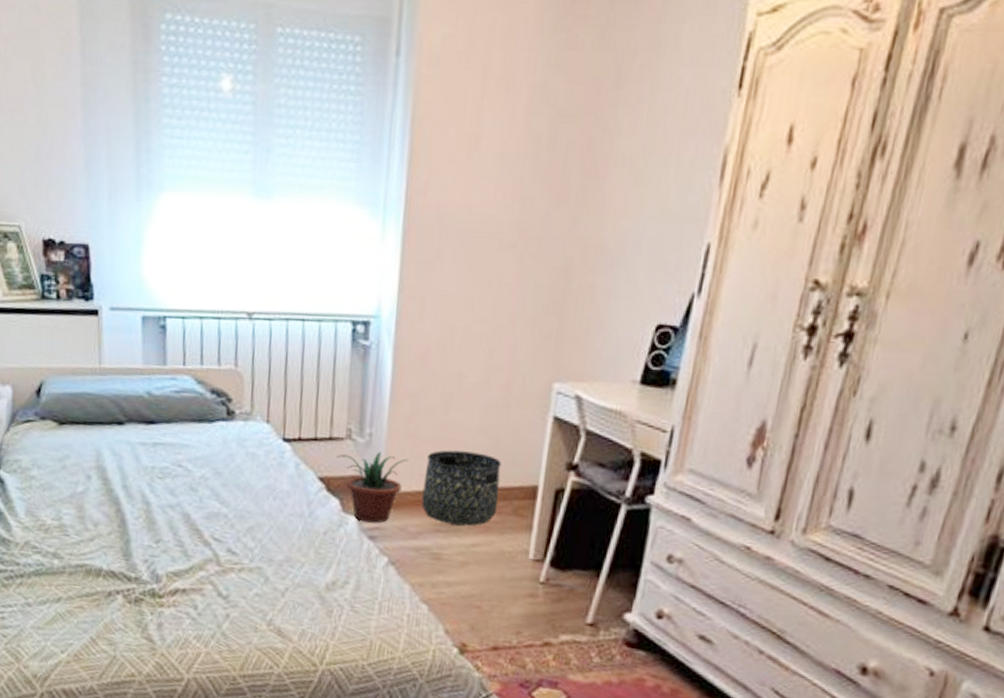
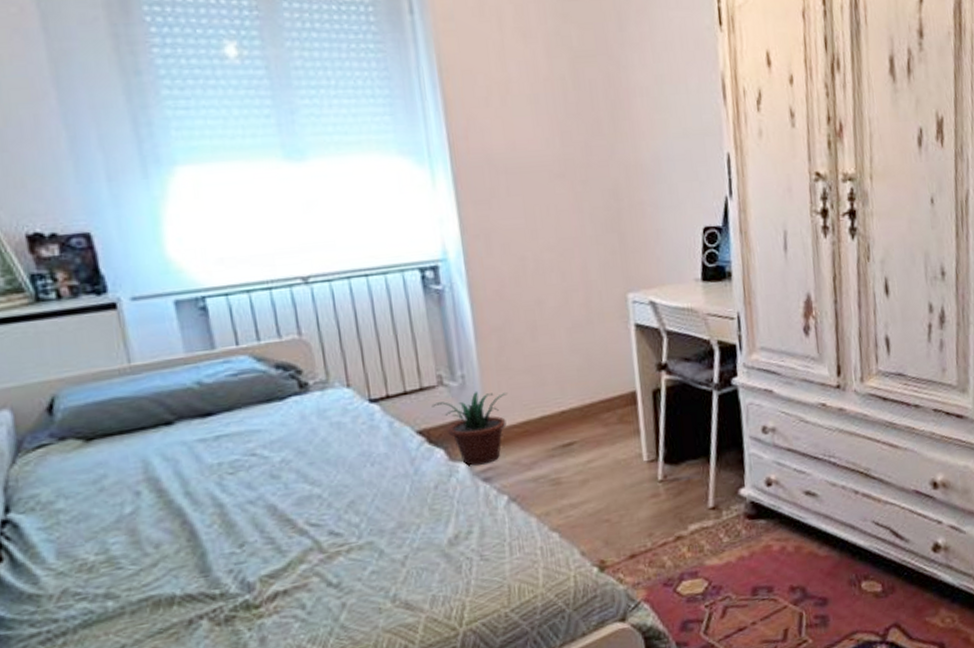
basket: present [421,450,502,526] -> none [525,371,604,448]

